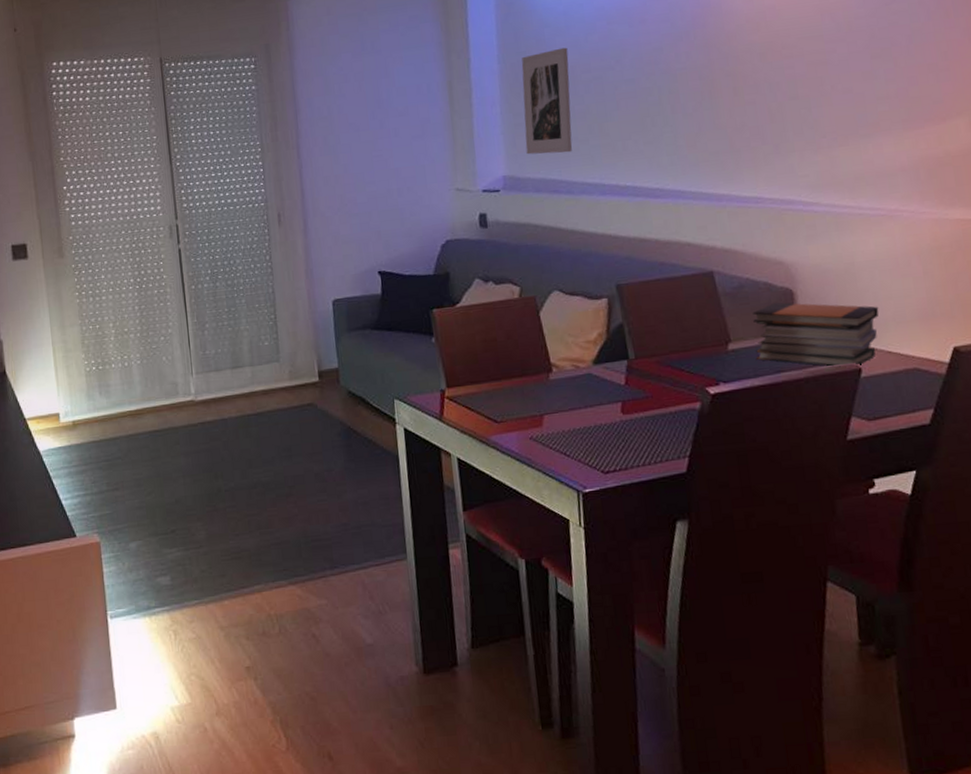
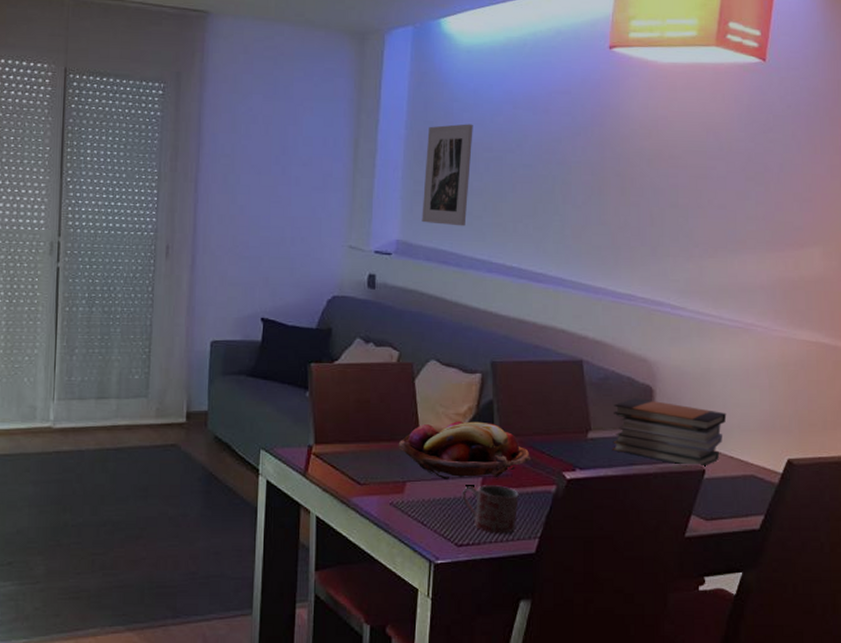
fruit basket: none [530,346,671,409] -> present [398,421,531,480]
mug: none [602,408,663,457] -> present [462,485,519,534]

